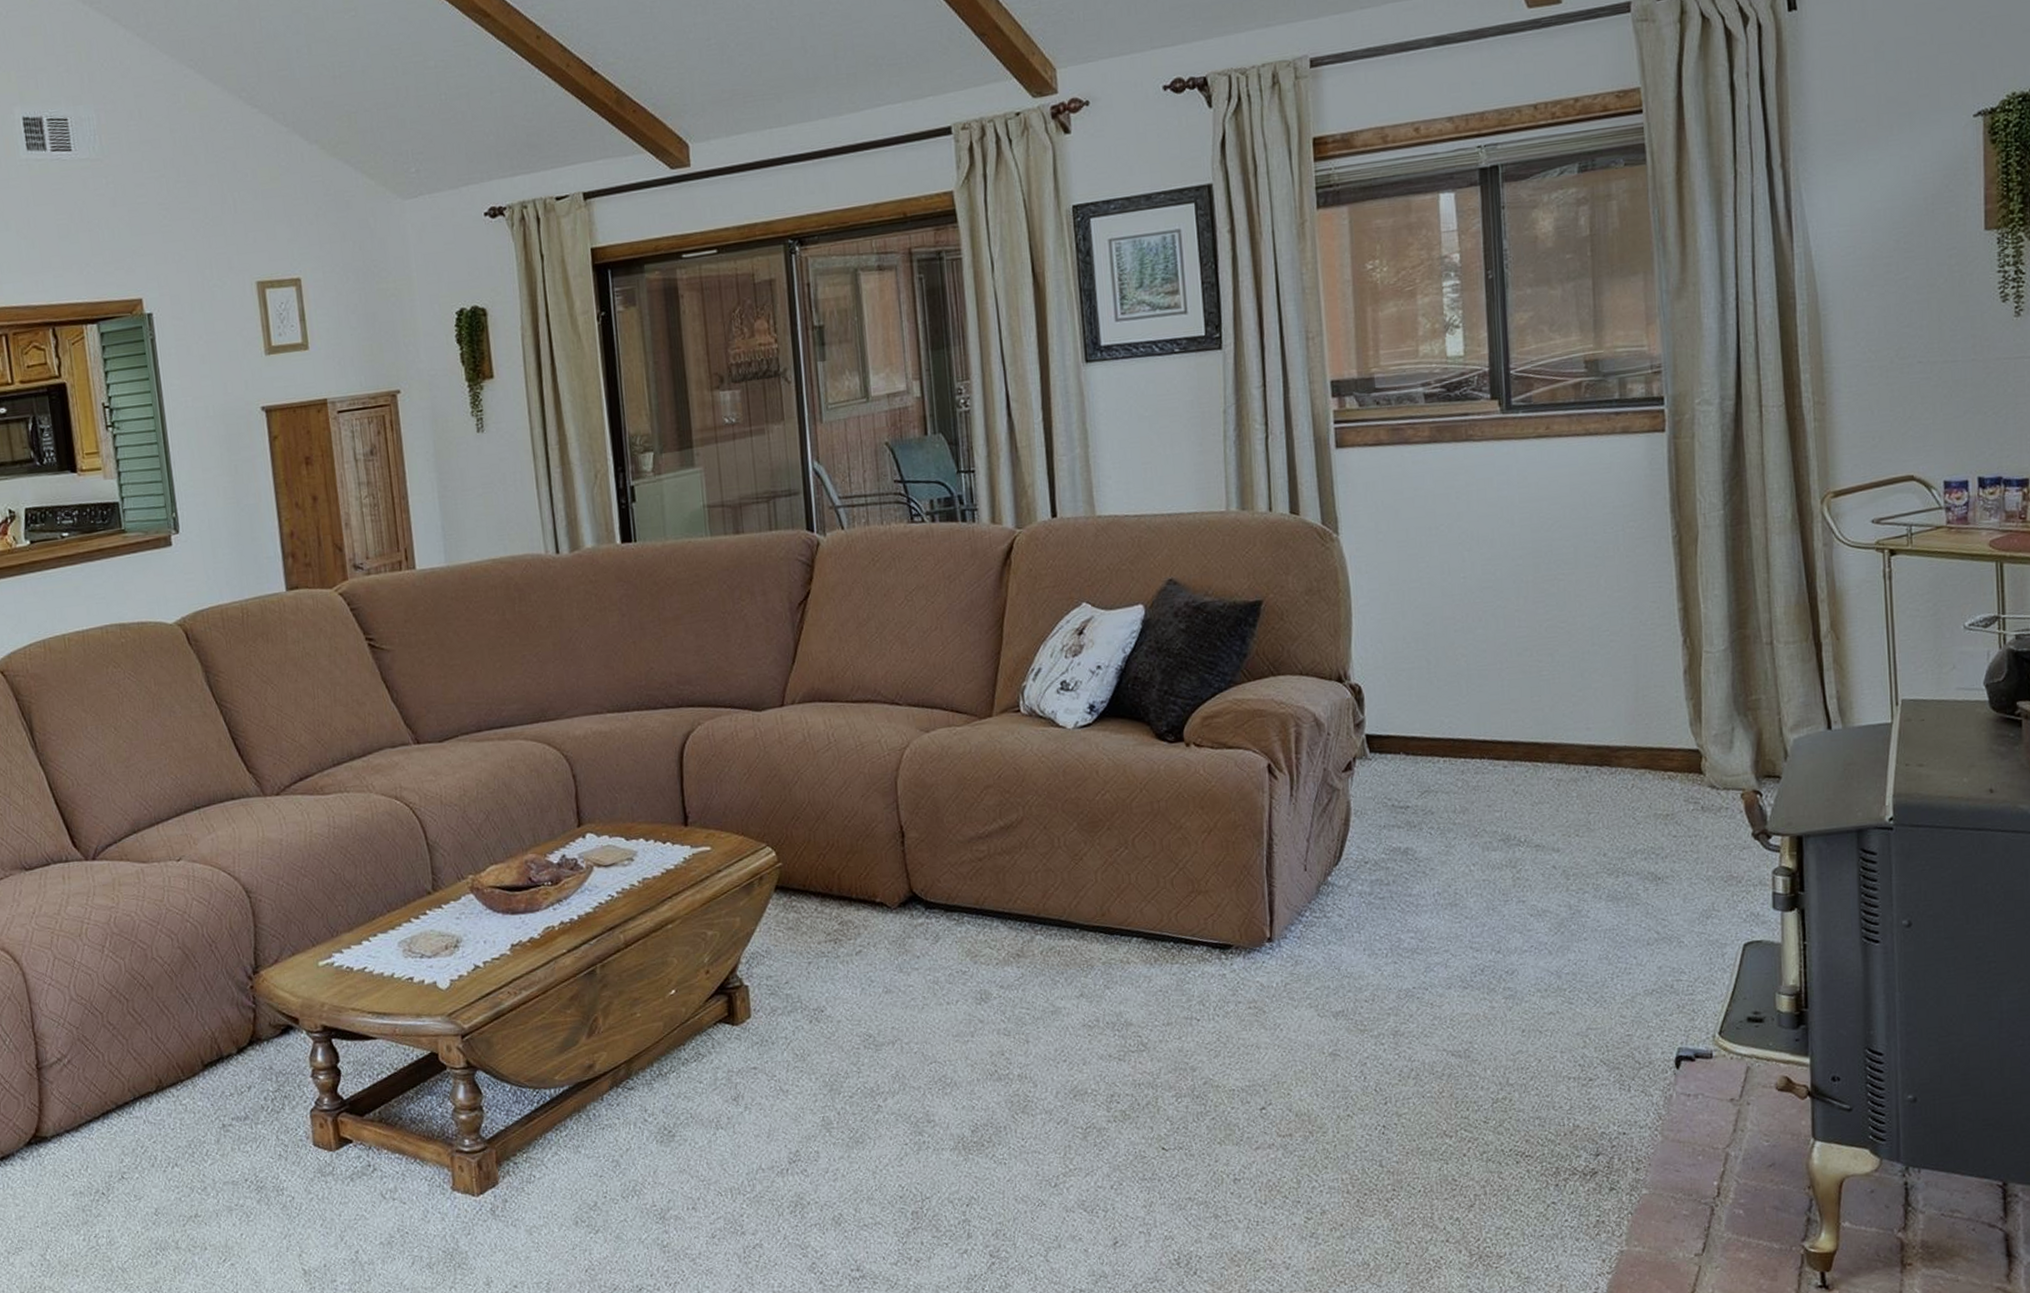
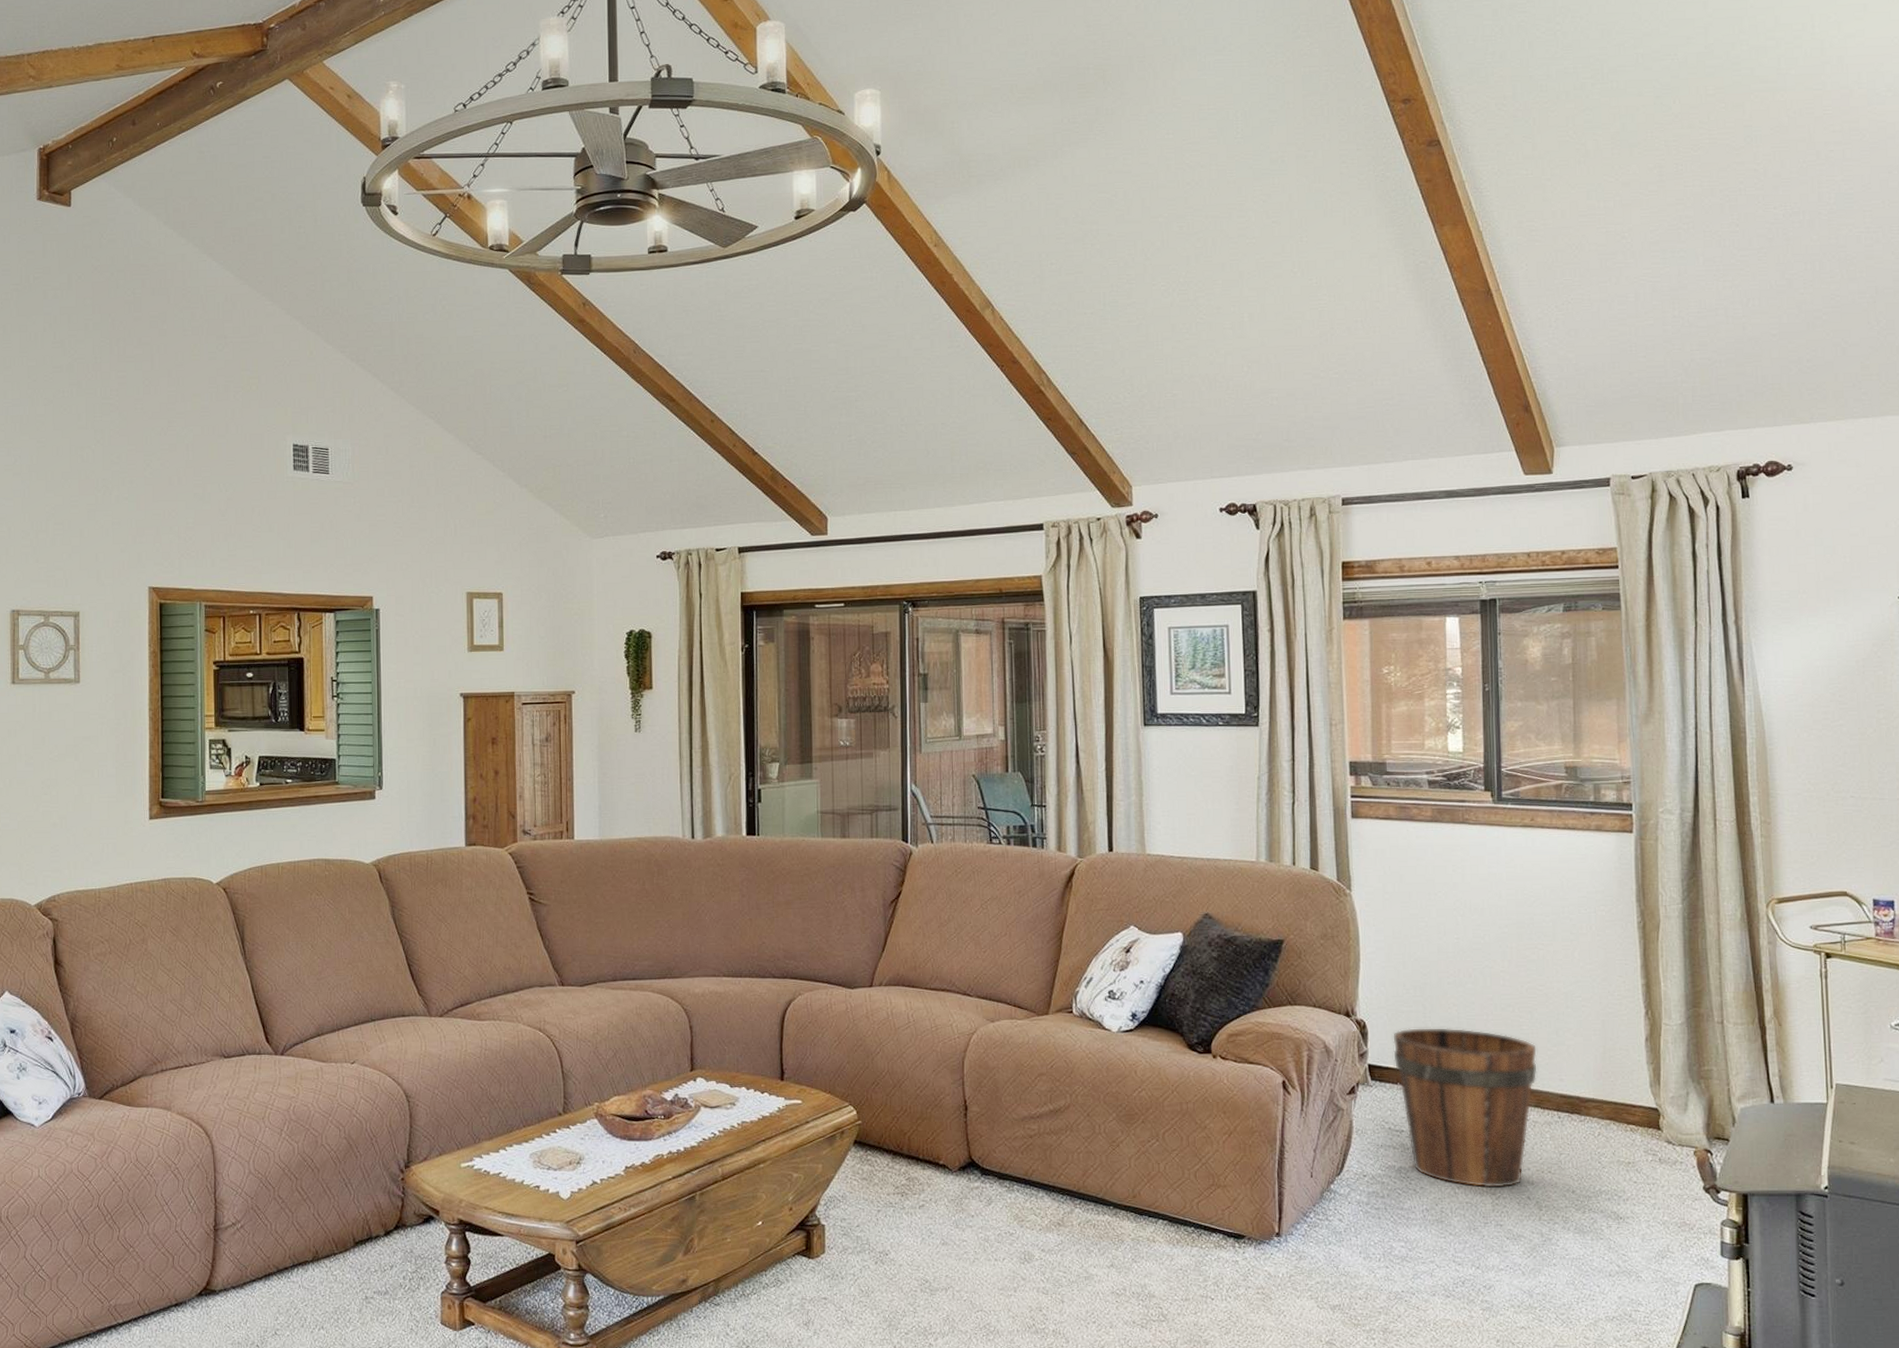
bucket: none [1393,681,1561,862] -> present [1393,1027,1538,1188]

